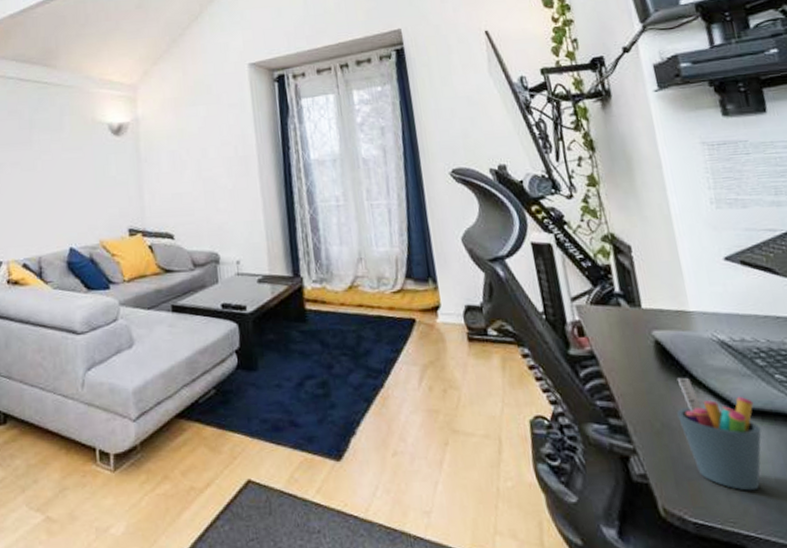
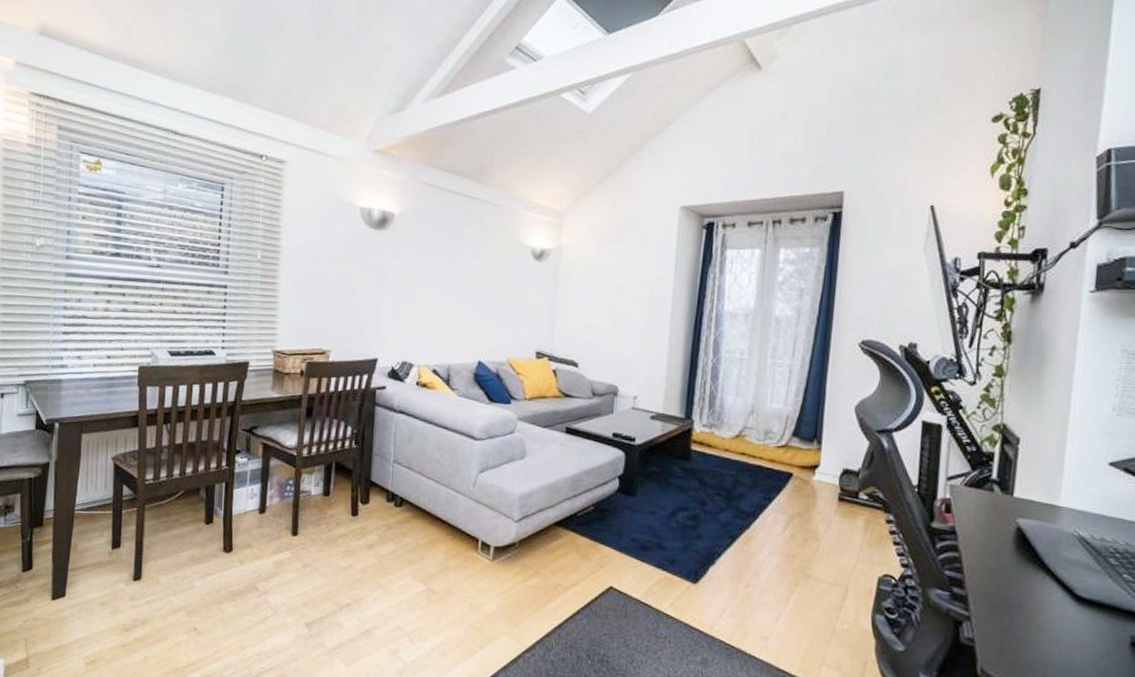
pen holder: present [676,377,762,491] -> none [1018,562,1095,668]

